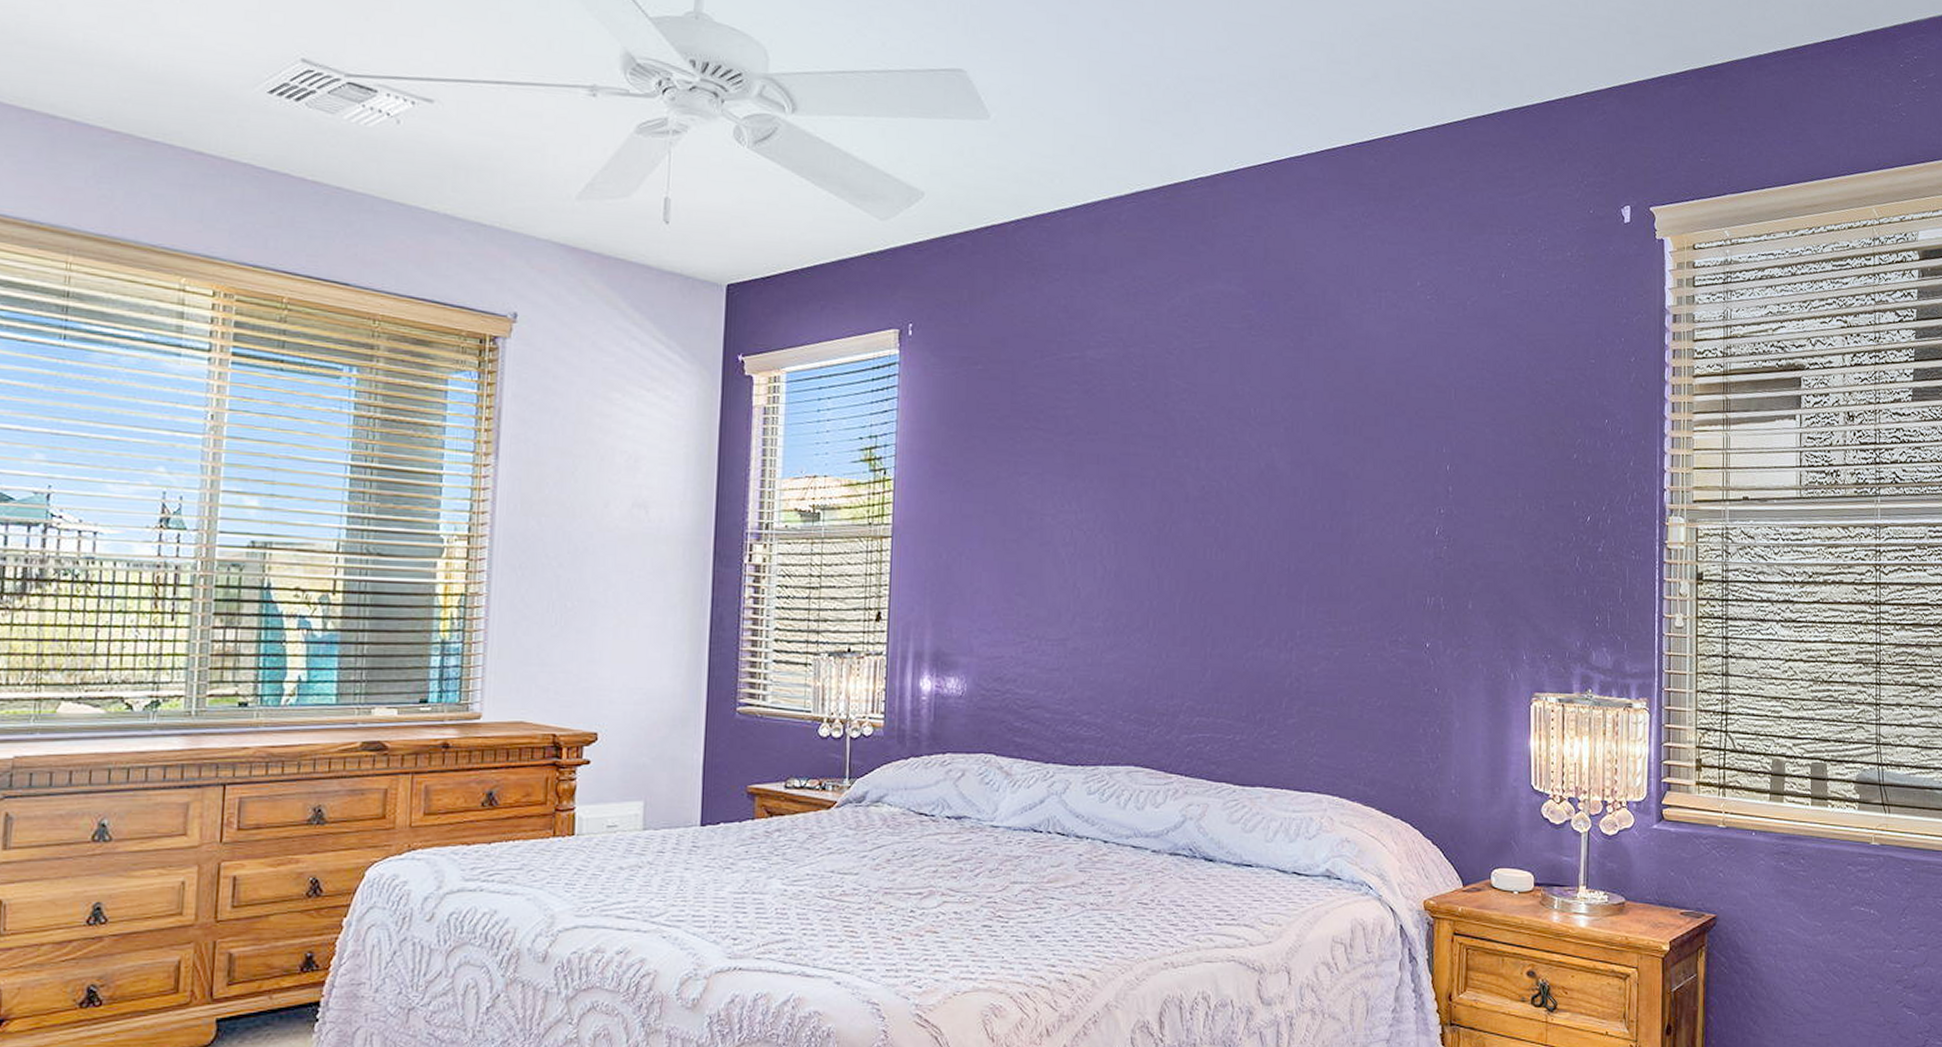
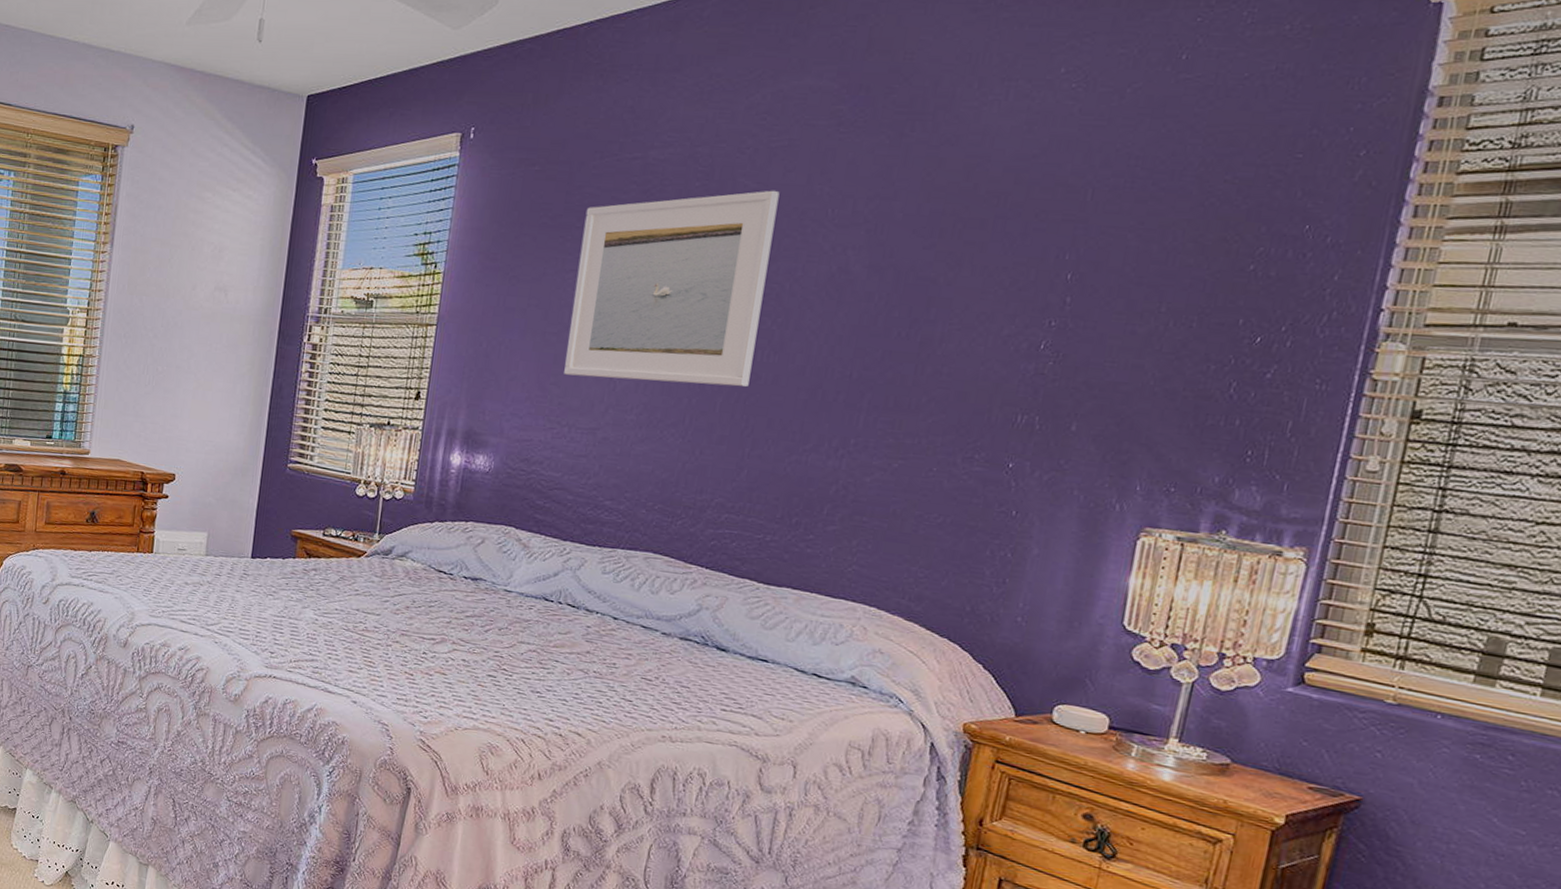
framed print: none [1028,390,1208,586] -> present [564,190,780,387]

